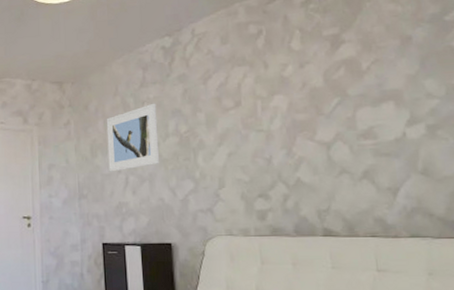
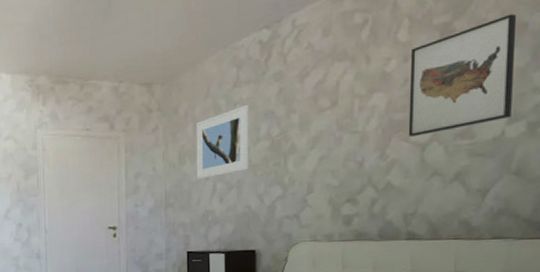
wall art: none [306,28,410,137] -> present [408,13,517,137]

